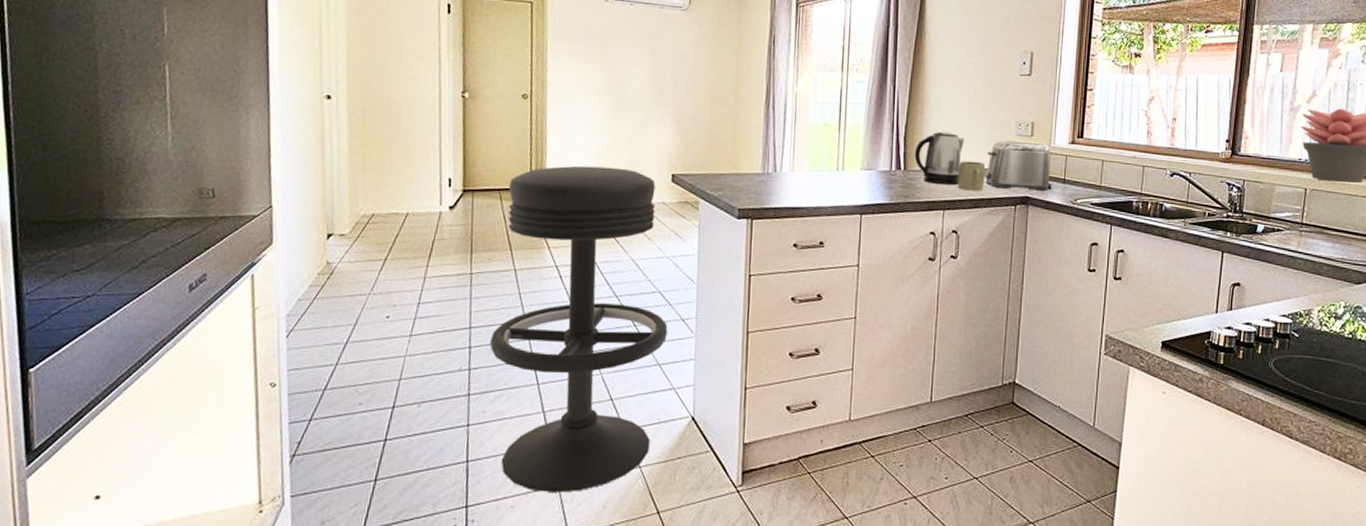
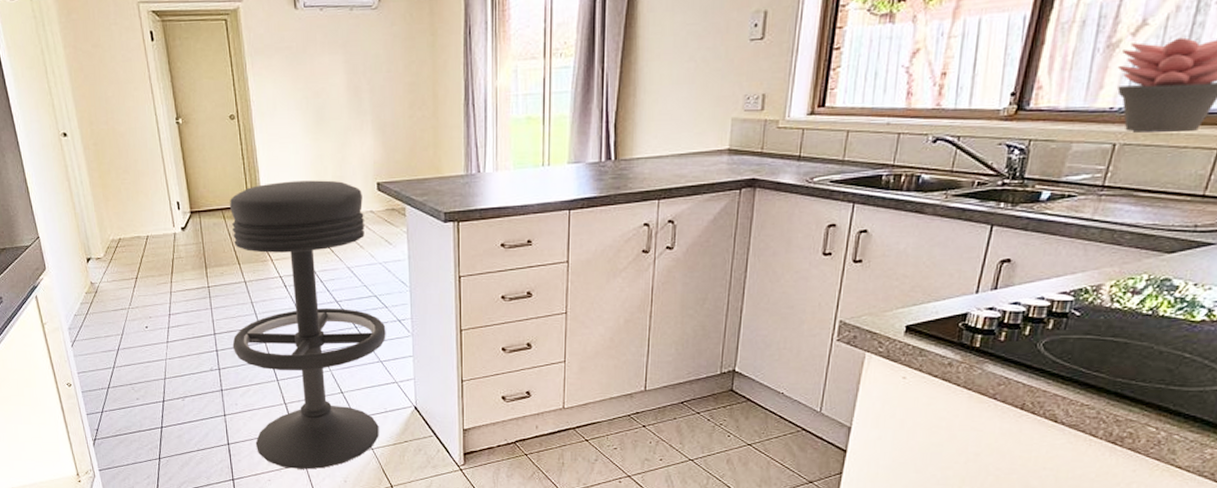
kettle: present [914,131,964,186] -> none [626,114,682,173]
mug: present [957,161,986,191] -> none [674,144,707,177]
toaster: present [985,141,1054,192] -> none [706,118,786,173]

